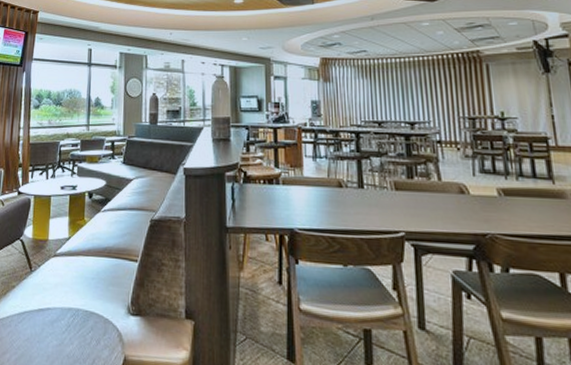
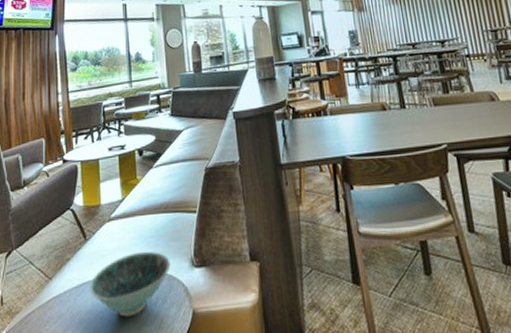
bowl: none [30,291,108,352] -> present [90,251,171,317]

